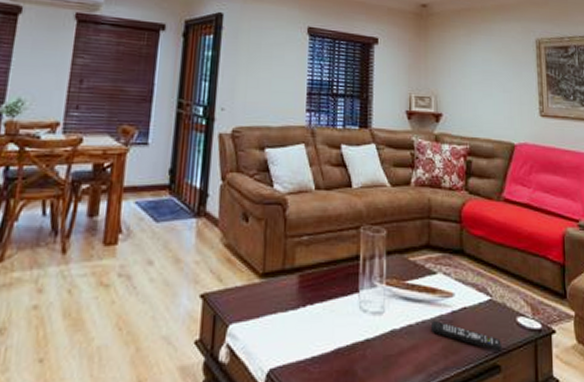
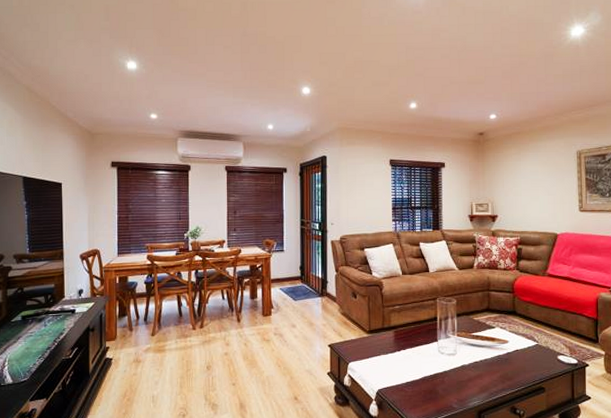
remote control: present [432,321,501,352] -> none [492,359,545,379]

